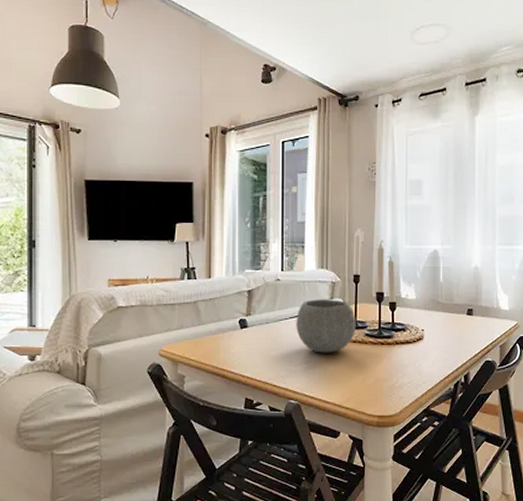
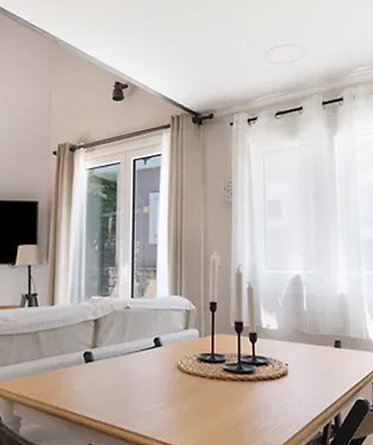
bowl: present [296,299,356,353] -> none [147,329,213,391]

